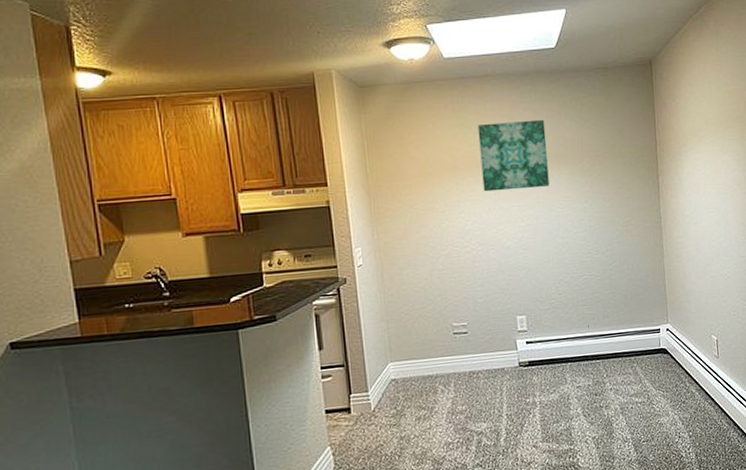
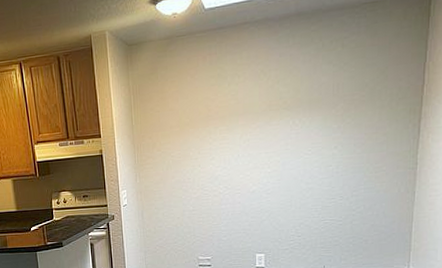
wall art: present [477,119,550,192] -> none [233,64,300,140]

